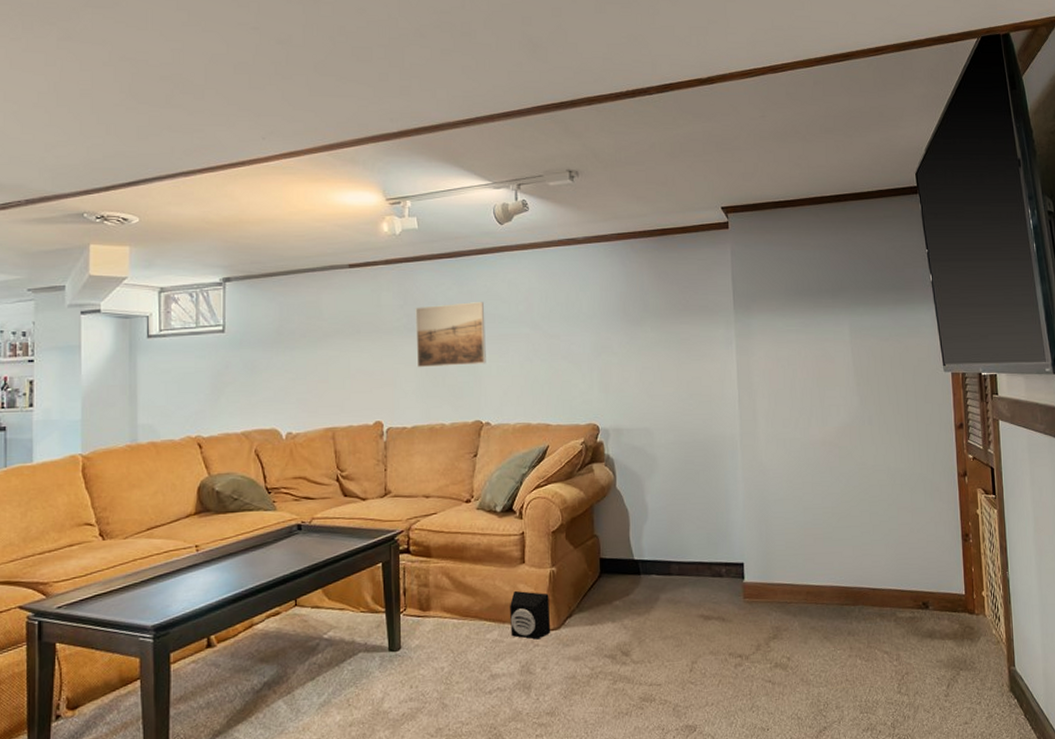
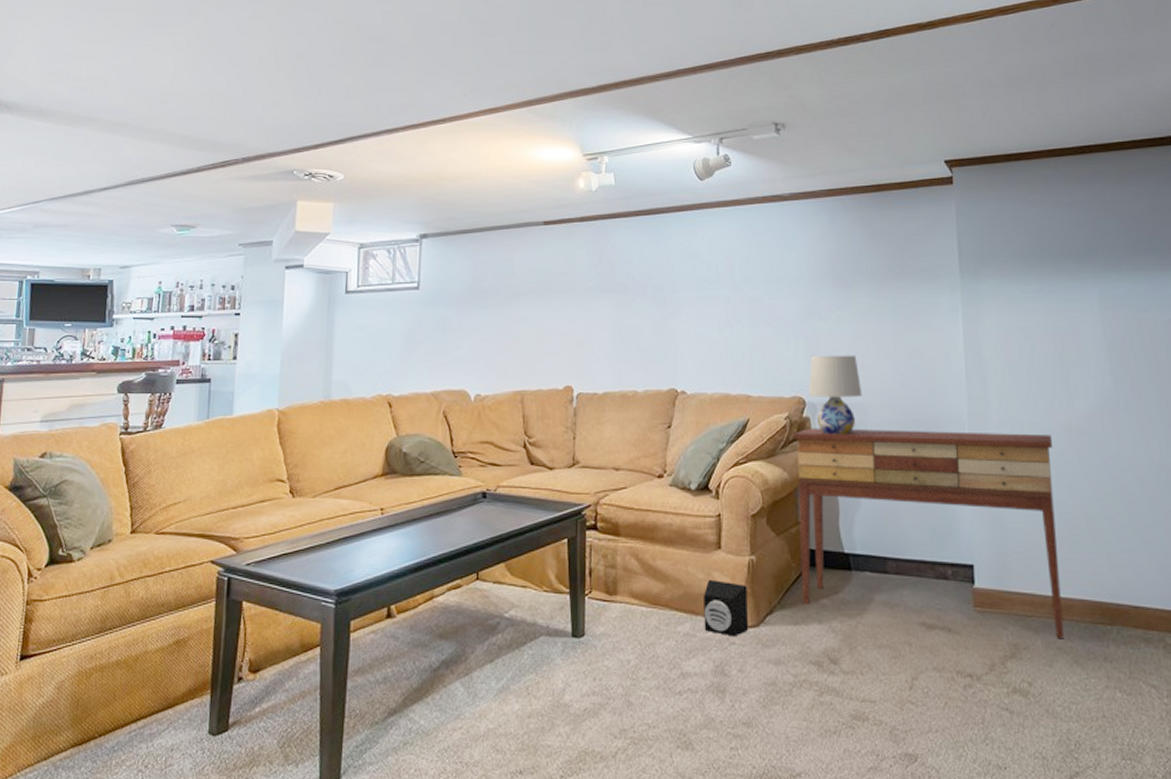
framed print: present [415,302,486,368] -> none [609,262,683,331]
console table: none [588,448,817,620] -> present [792,428,1065,639]
table lamp: none [602,385,650,457] -> present [808,355,863,435]

